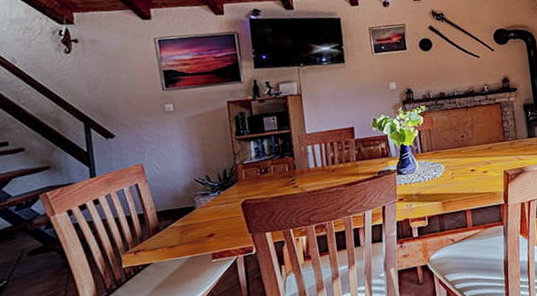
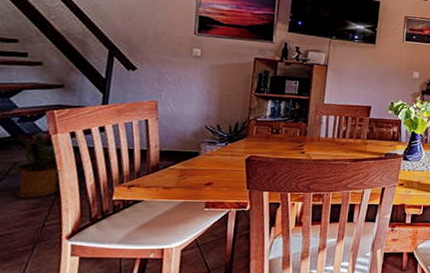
house plant: none [18,215,69,283] -> present [8,131,60,198]

